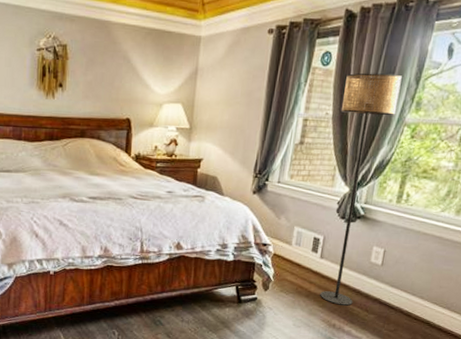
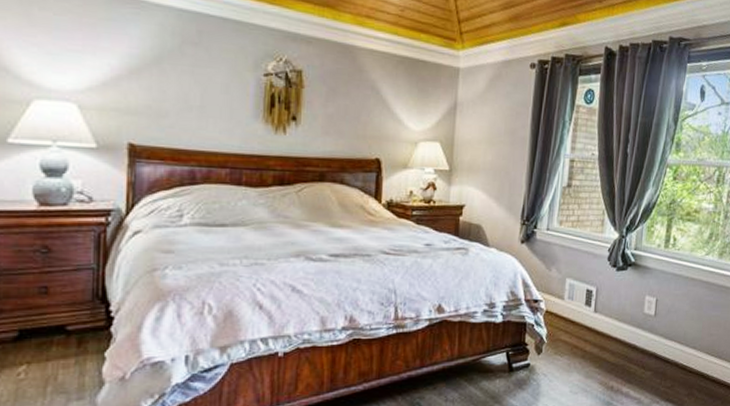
floor lamp: present [320,73,402,306] -> none [596,112,661,364]

